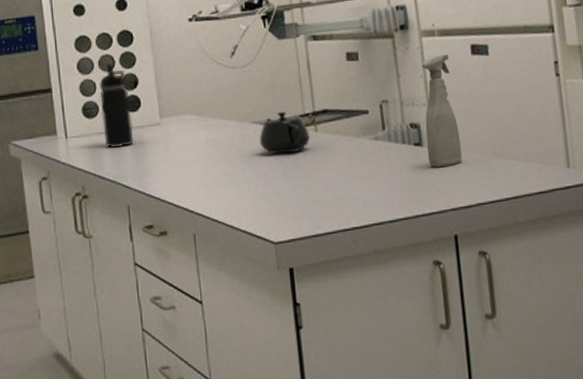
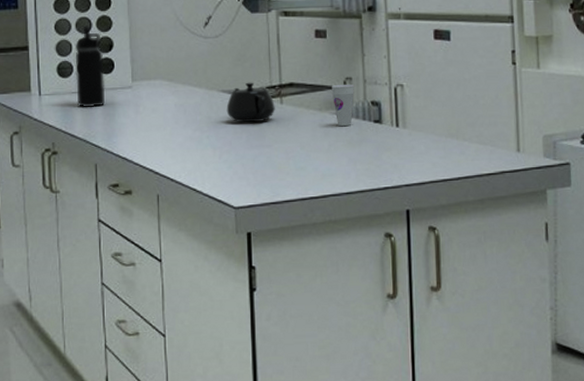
cup: none [367,107,392,152] -> present [331,84,354,127]
spray bottle: present [421,54,462,167] -> none [385,37,419,144]

